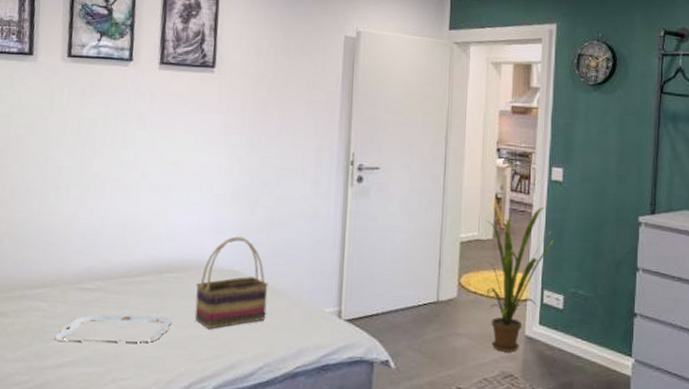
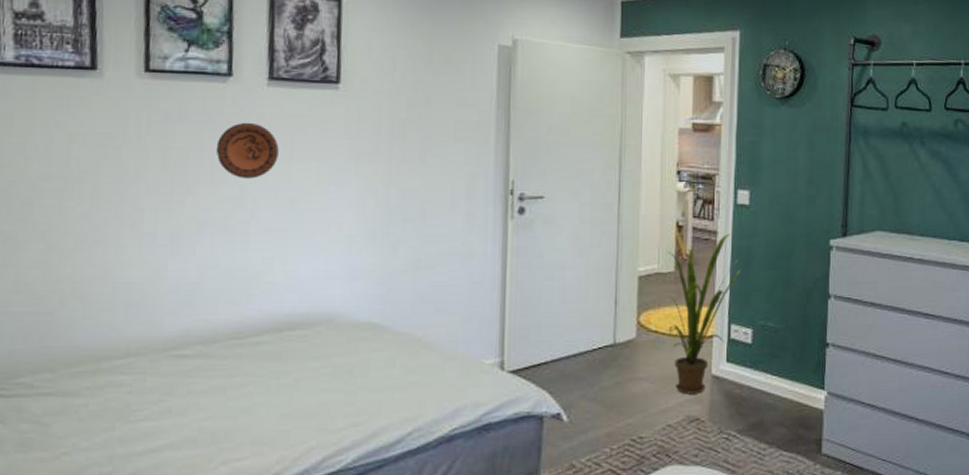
serving tray: present [54,314,172,343] -> none [144,381,298,422]
decorative plate: none [117,98,166,145] -> present [215,122,279,179]
woven basket: present [194,236,268,330] -> none [325,283,415,394]

